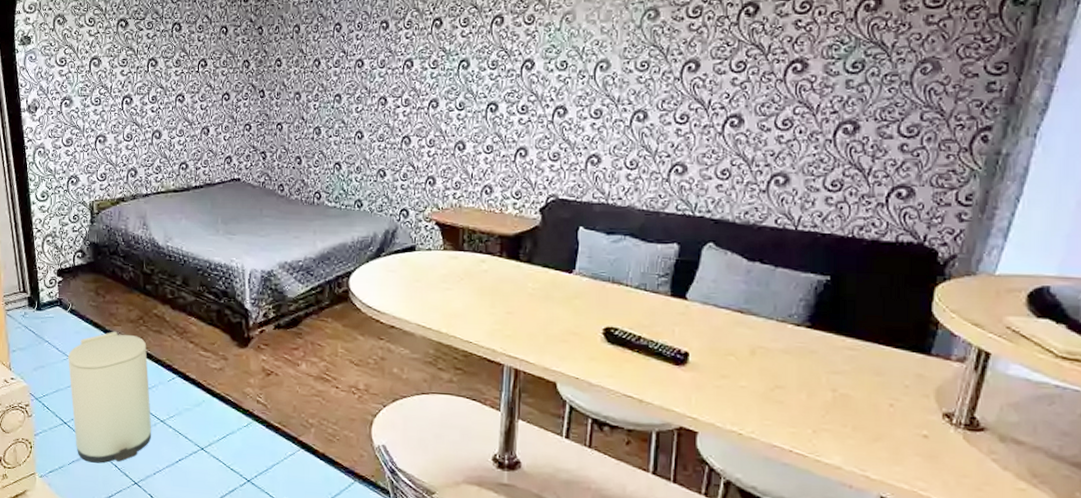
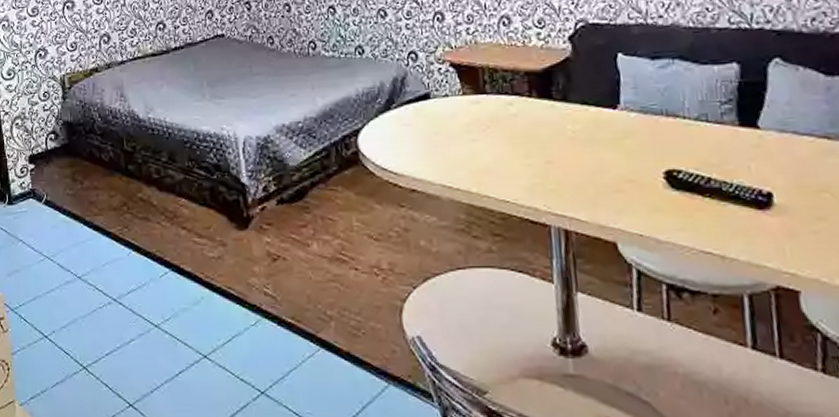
pedal bin: present [68,331,152,463] -> none [45,222,145,383]

